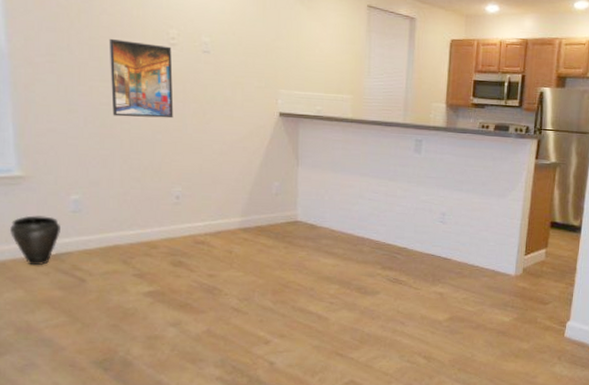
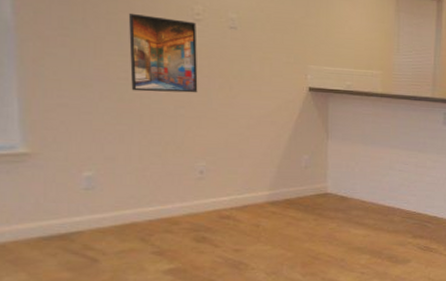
vase: present [10,215,60,266] -> none [12,194,70,247]

